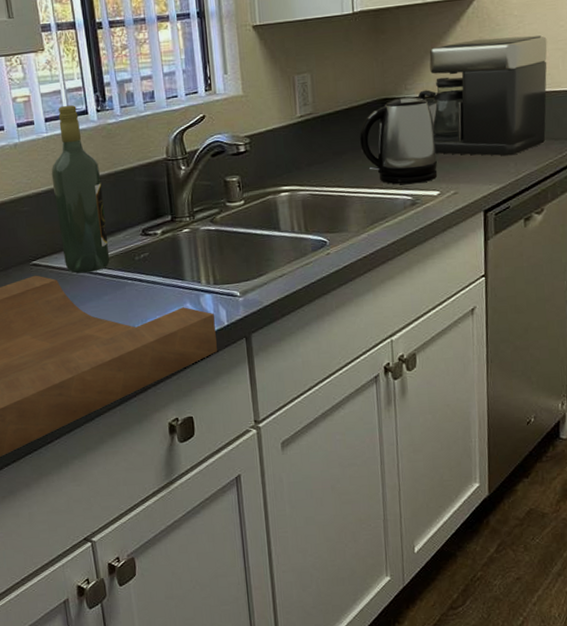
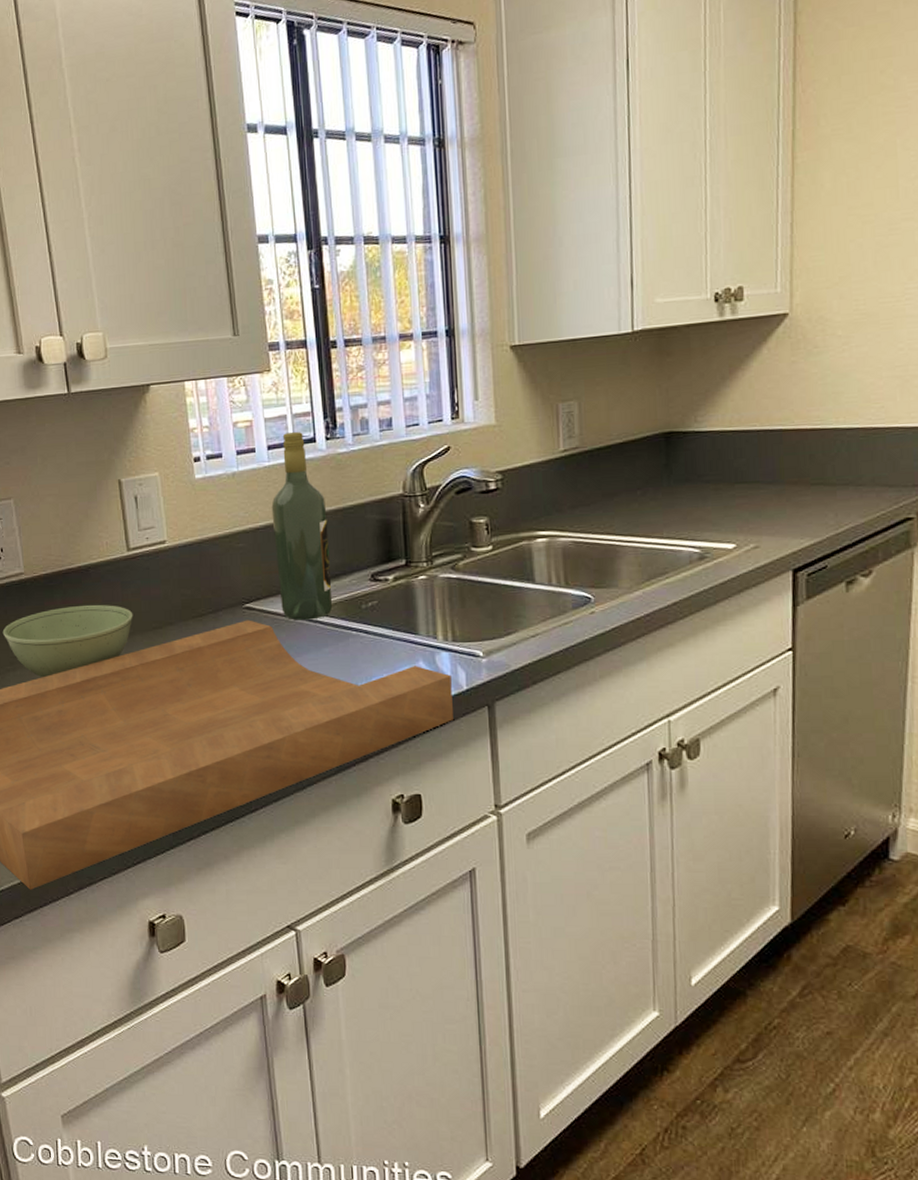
kettle: present [360,96,439,185] -> none [636,430,737,535]
coffee maker: present [417,35,548,156] -> none [710,359,881,505]

